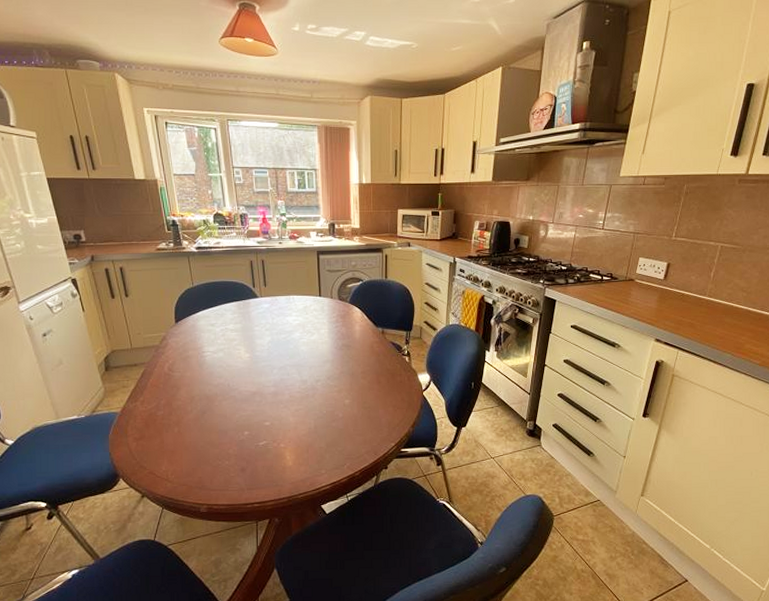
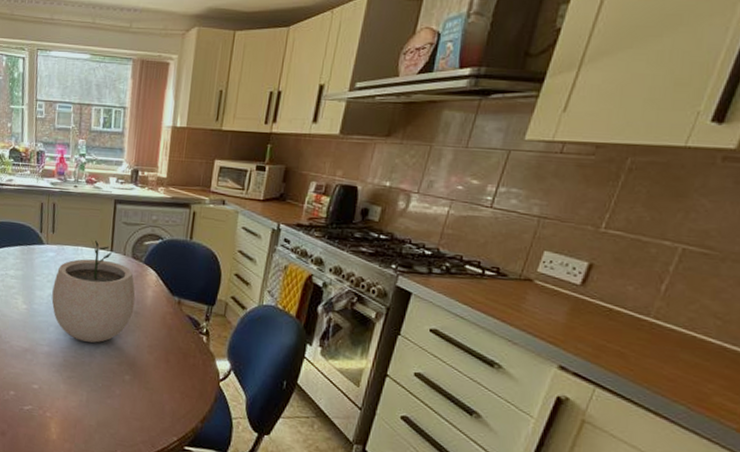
plant pot: none [271,288,346,377] -> present [51,240,136,343]

